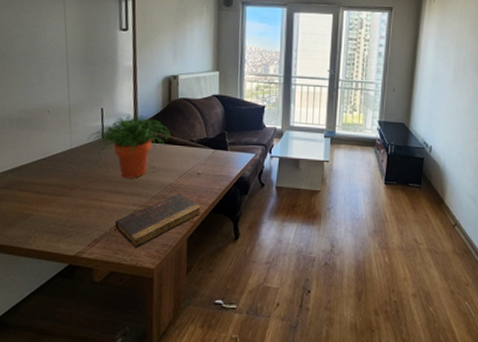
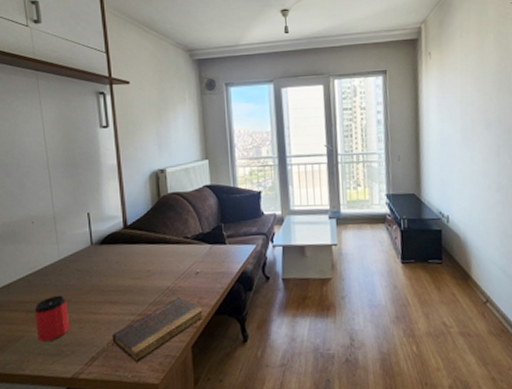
can: none [44,181,77,222] -> present [35,295,70,343]
potted plant: present [88,114,171,178] -> none [76,215,164,286]

